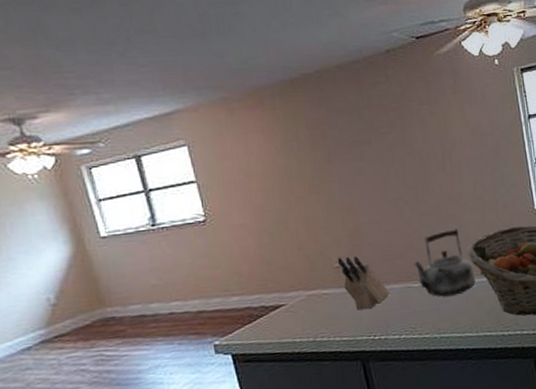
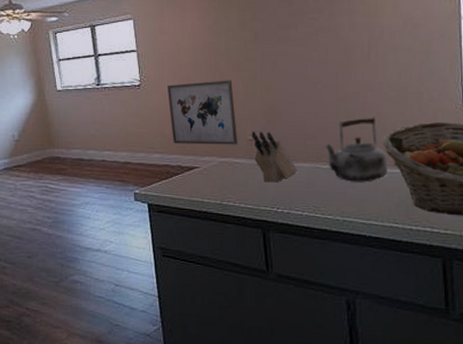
wall art: none [237,205,325,283] -> present [166,80,238,145]

